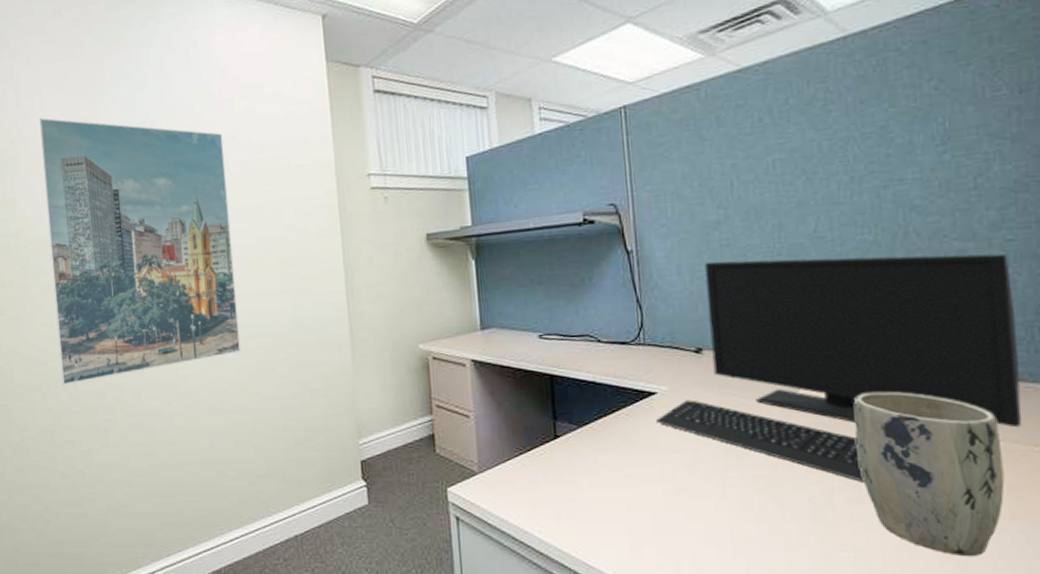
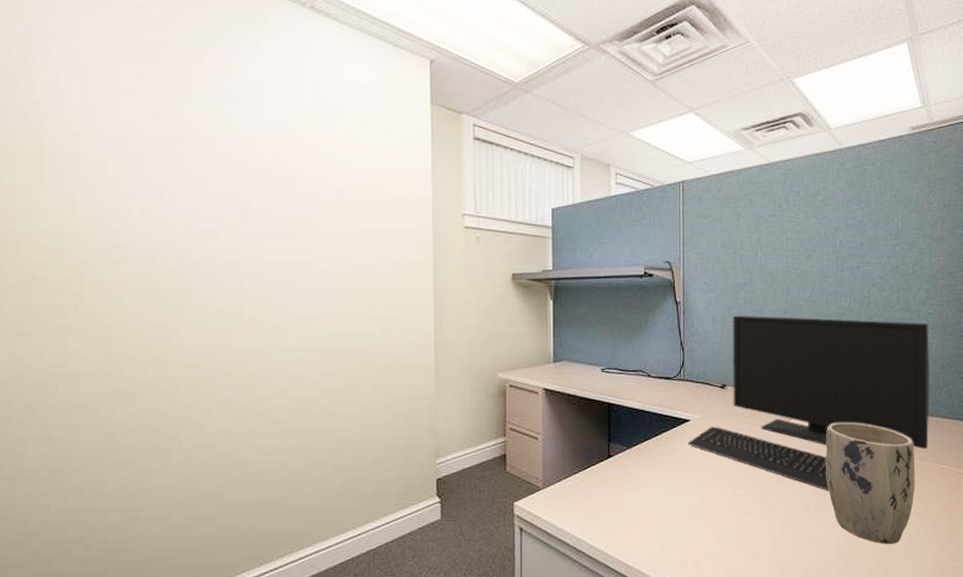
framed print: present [39,118,242,385] -> none [111,116,325,402]

